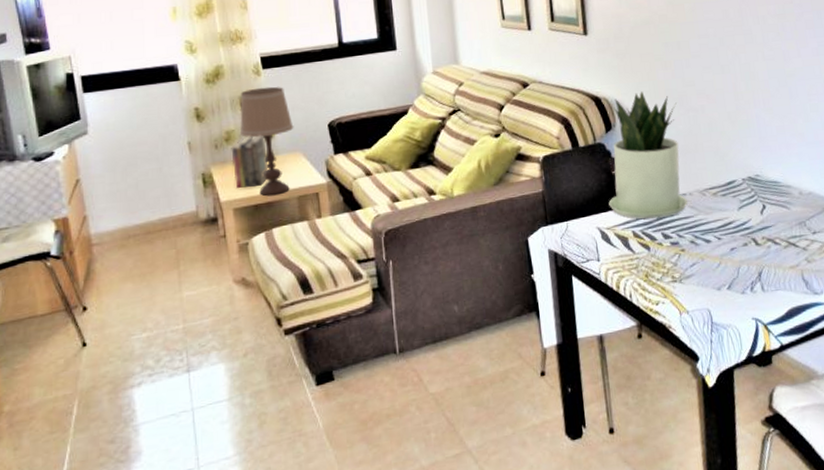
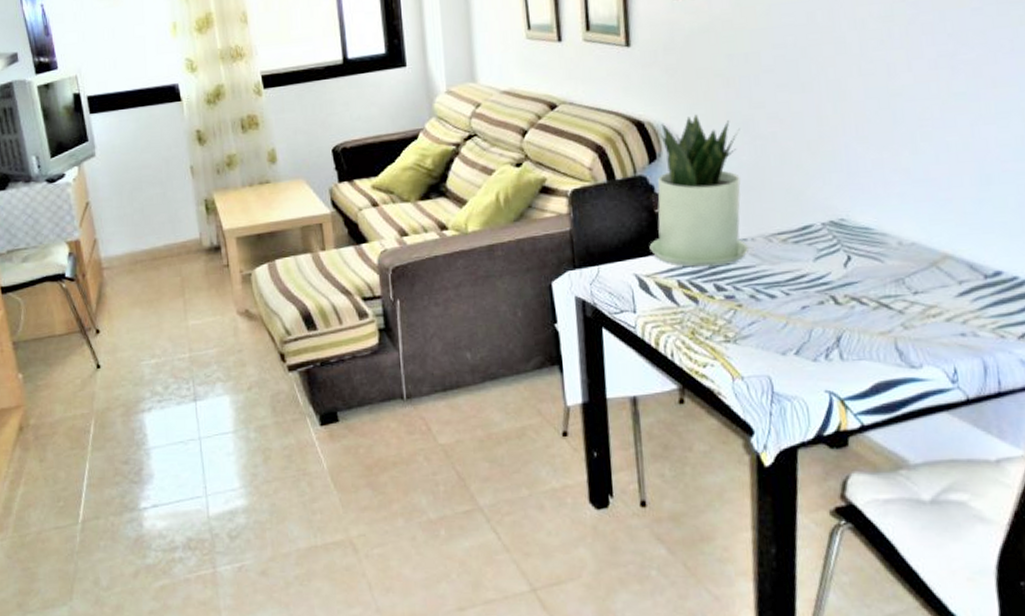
books: present [231,136,268,188] -> none [233,160,270,216]
table lamp: present [239,86,294,197] -> none [241,107,297,226]

